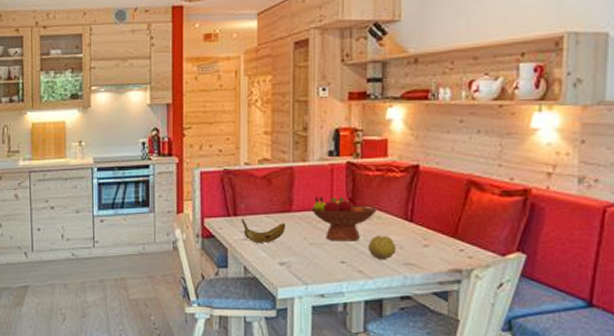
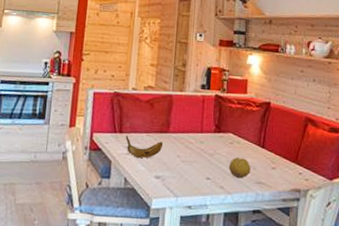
fruit bowl: present [310,197,378,242] -> none [184,122,238,162]

